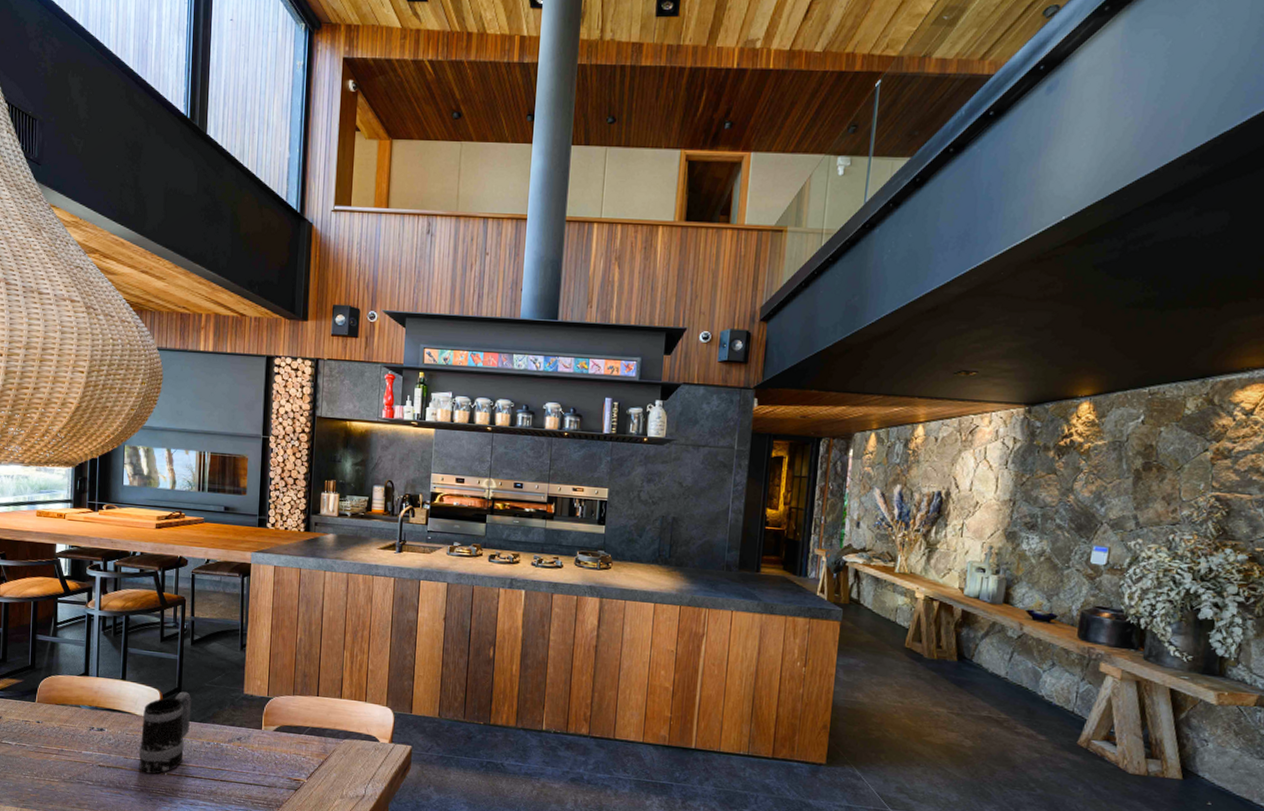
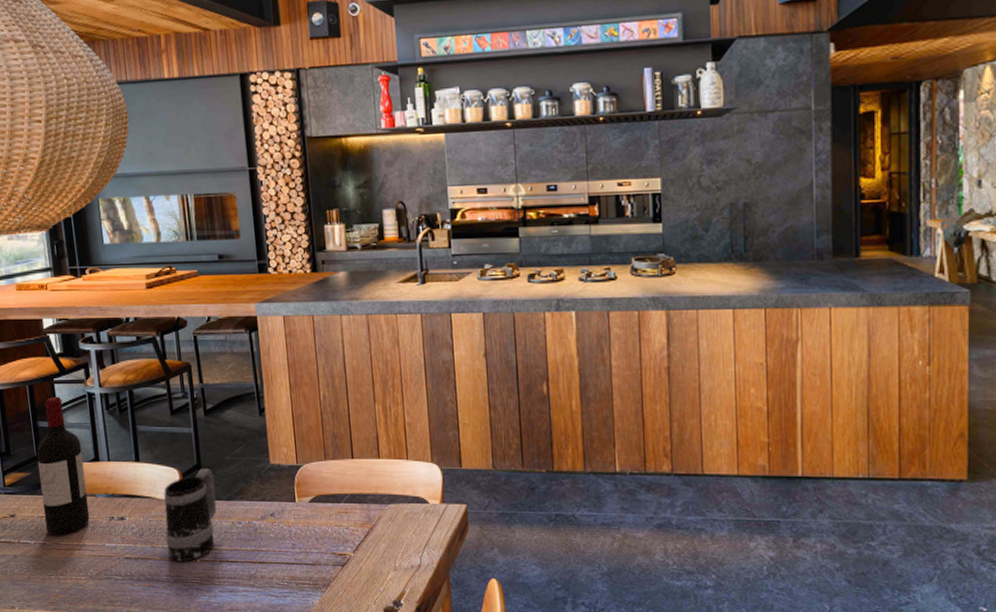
wine bottle: none [28,613,74,740] -> present [36,396,90,536]

